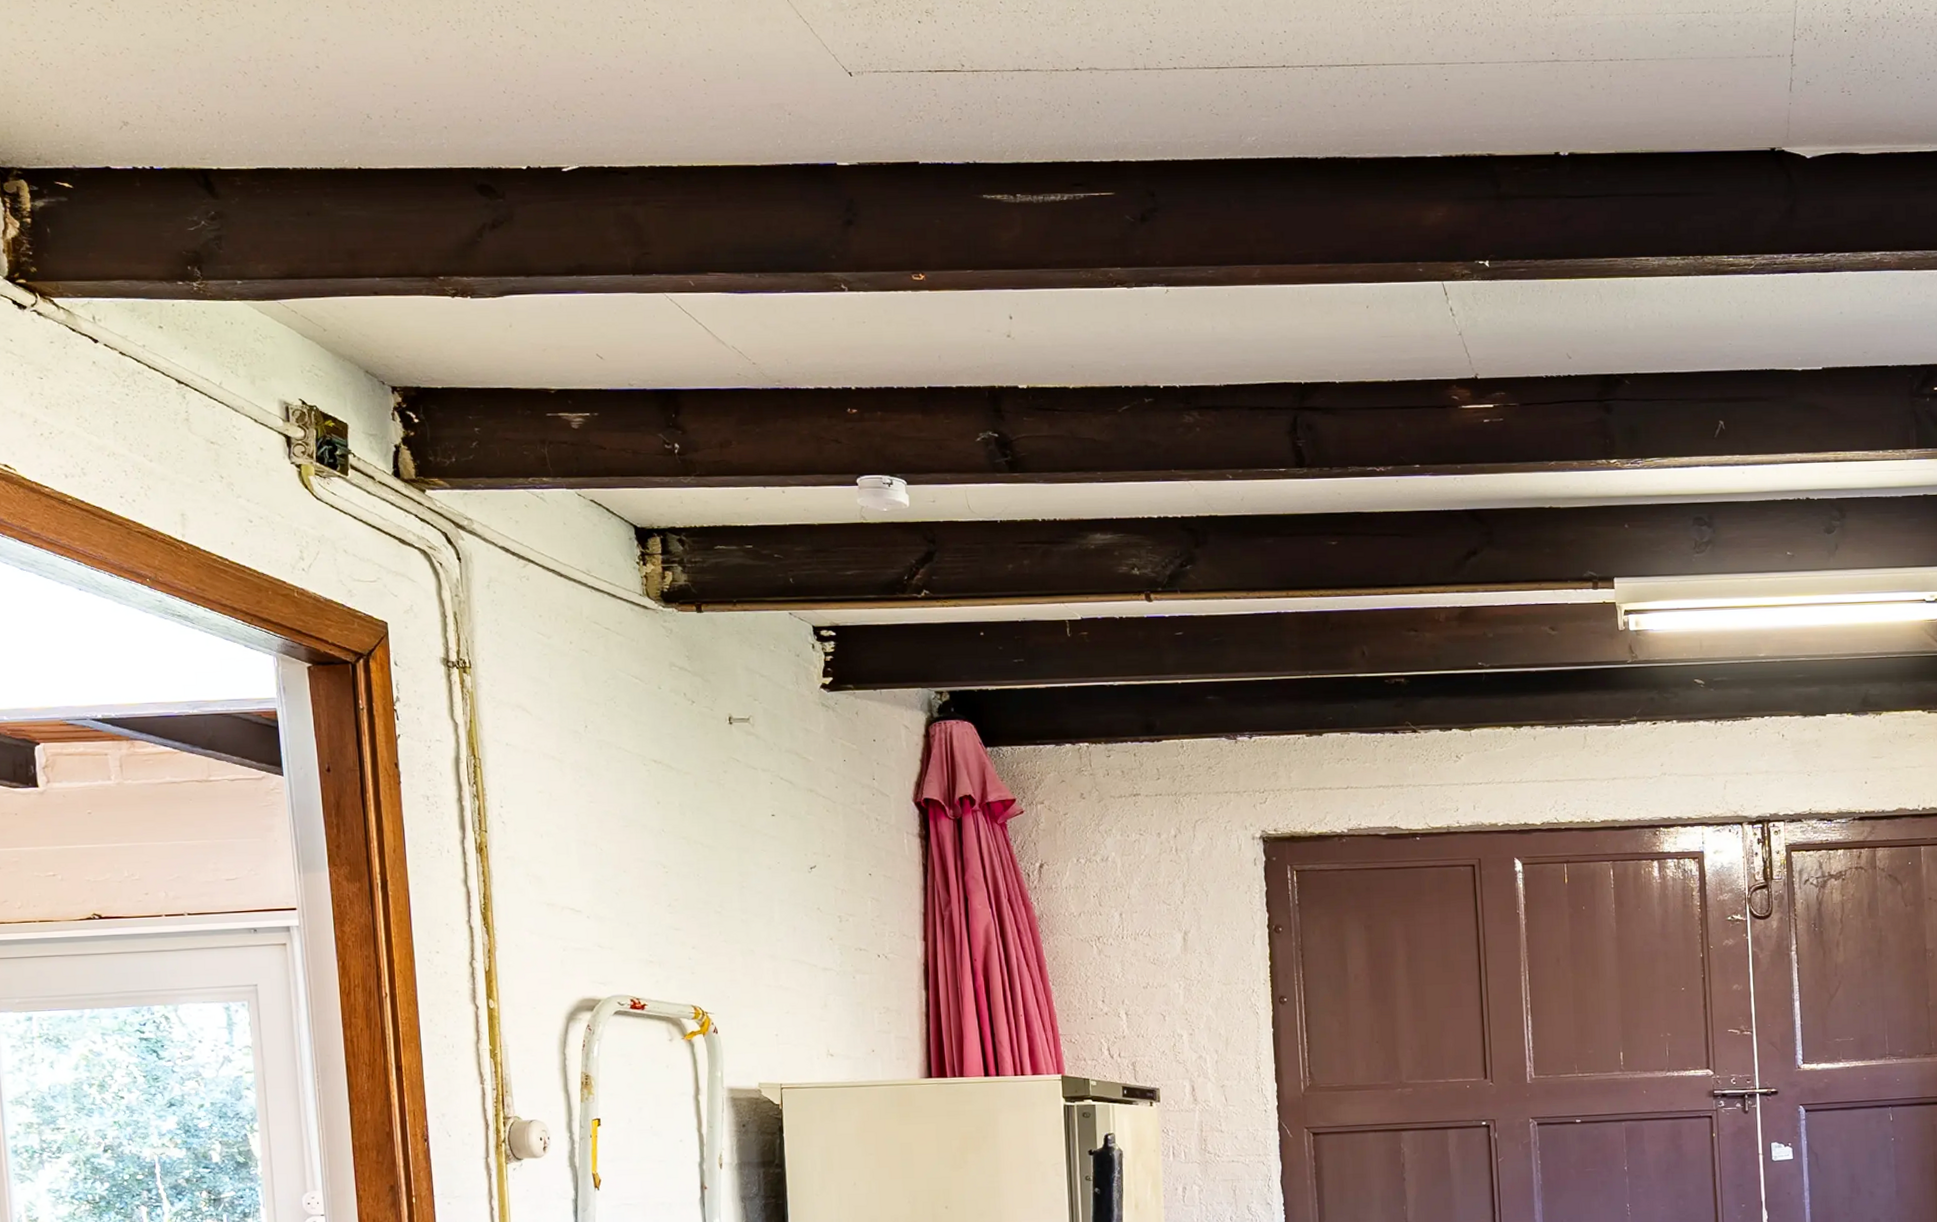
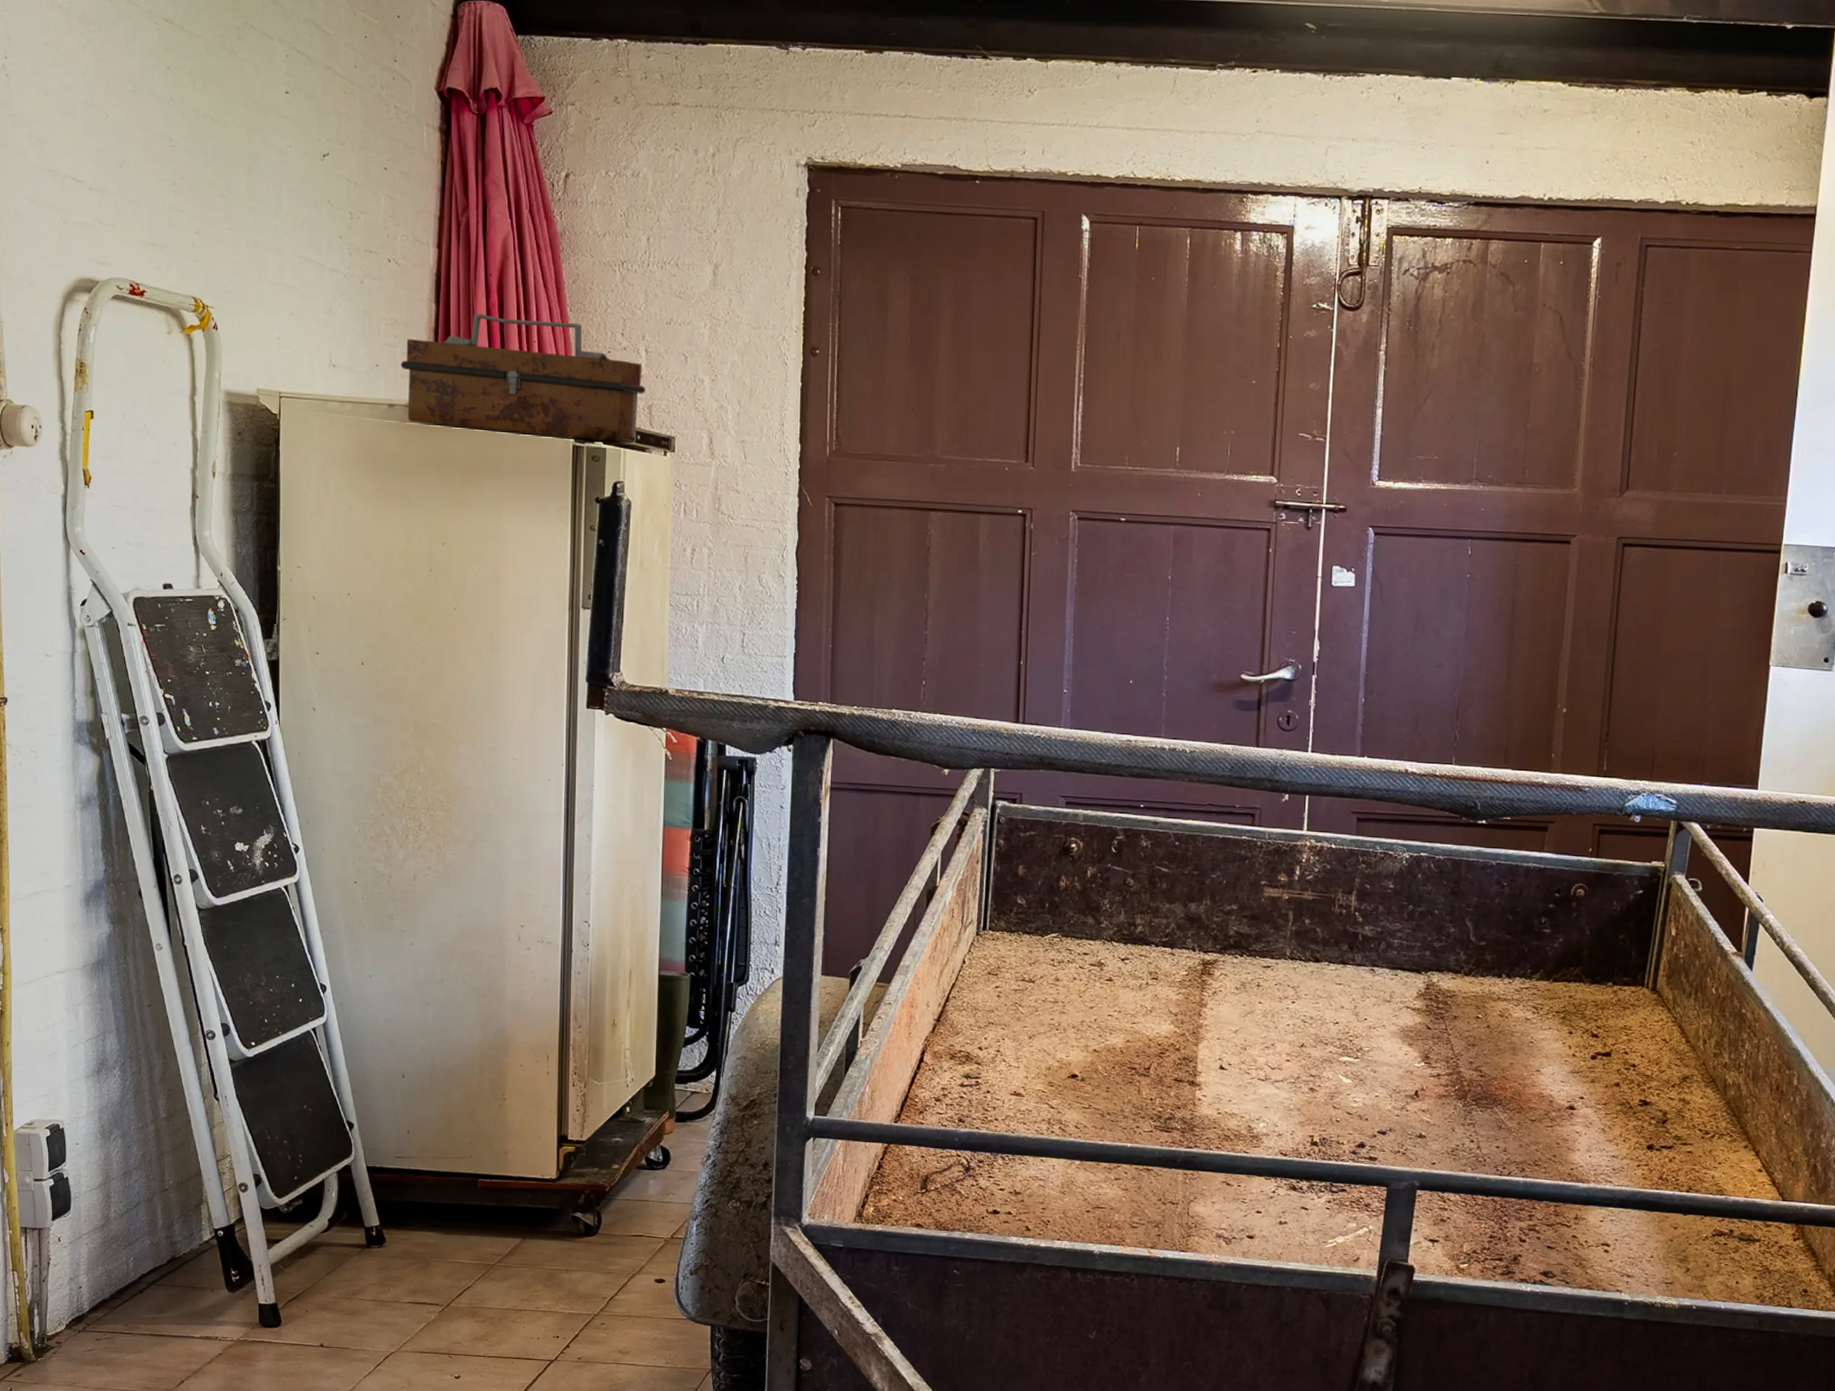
toolbox: none [895,995,1129,1100] -> present [400,313,646,443]

